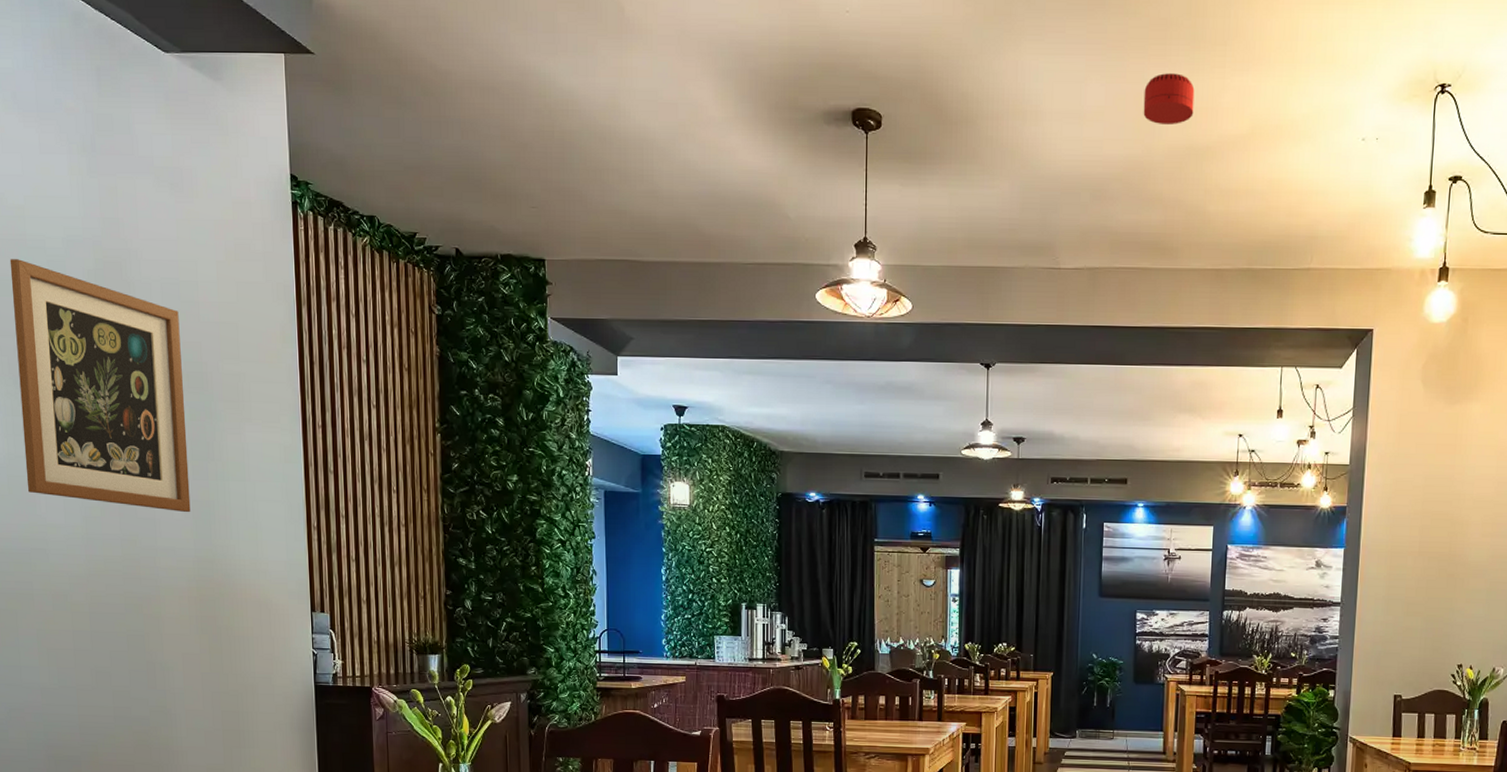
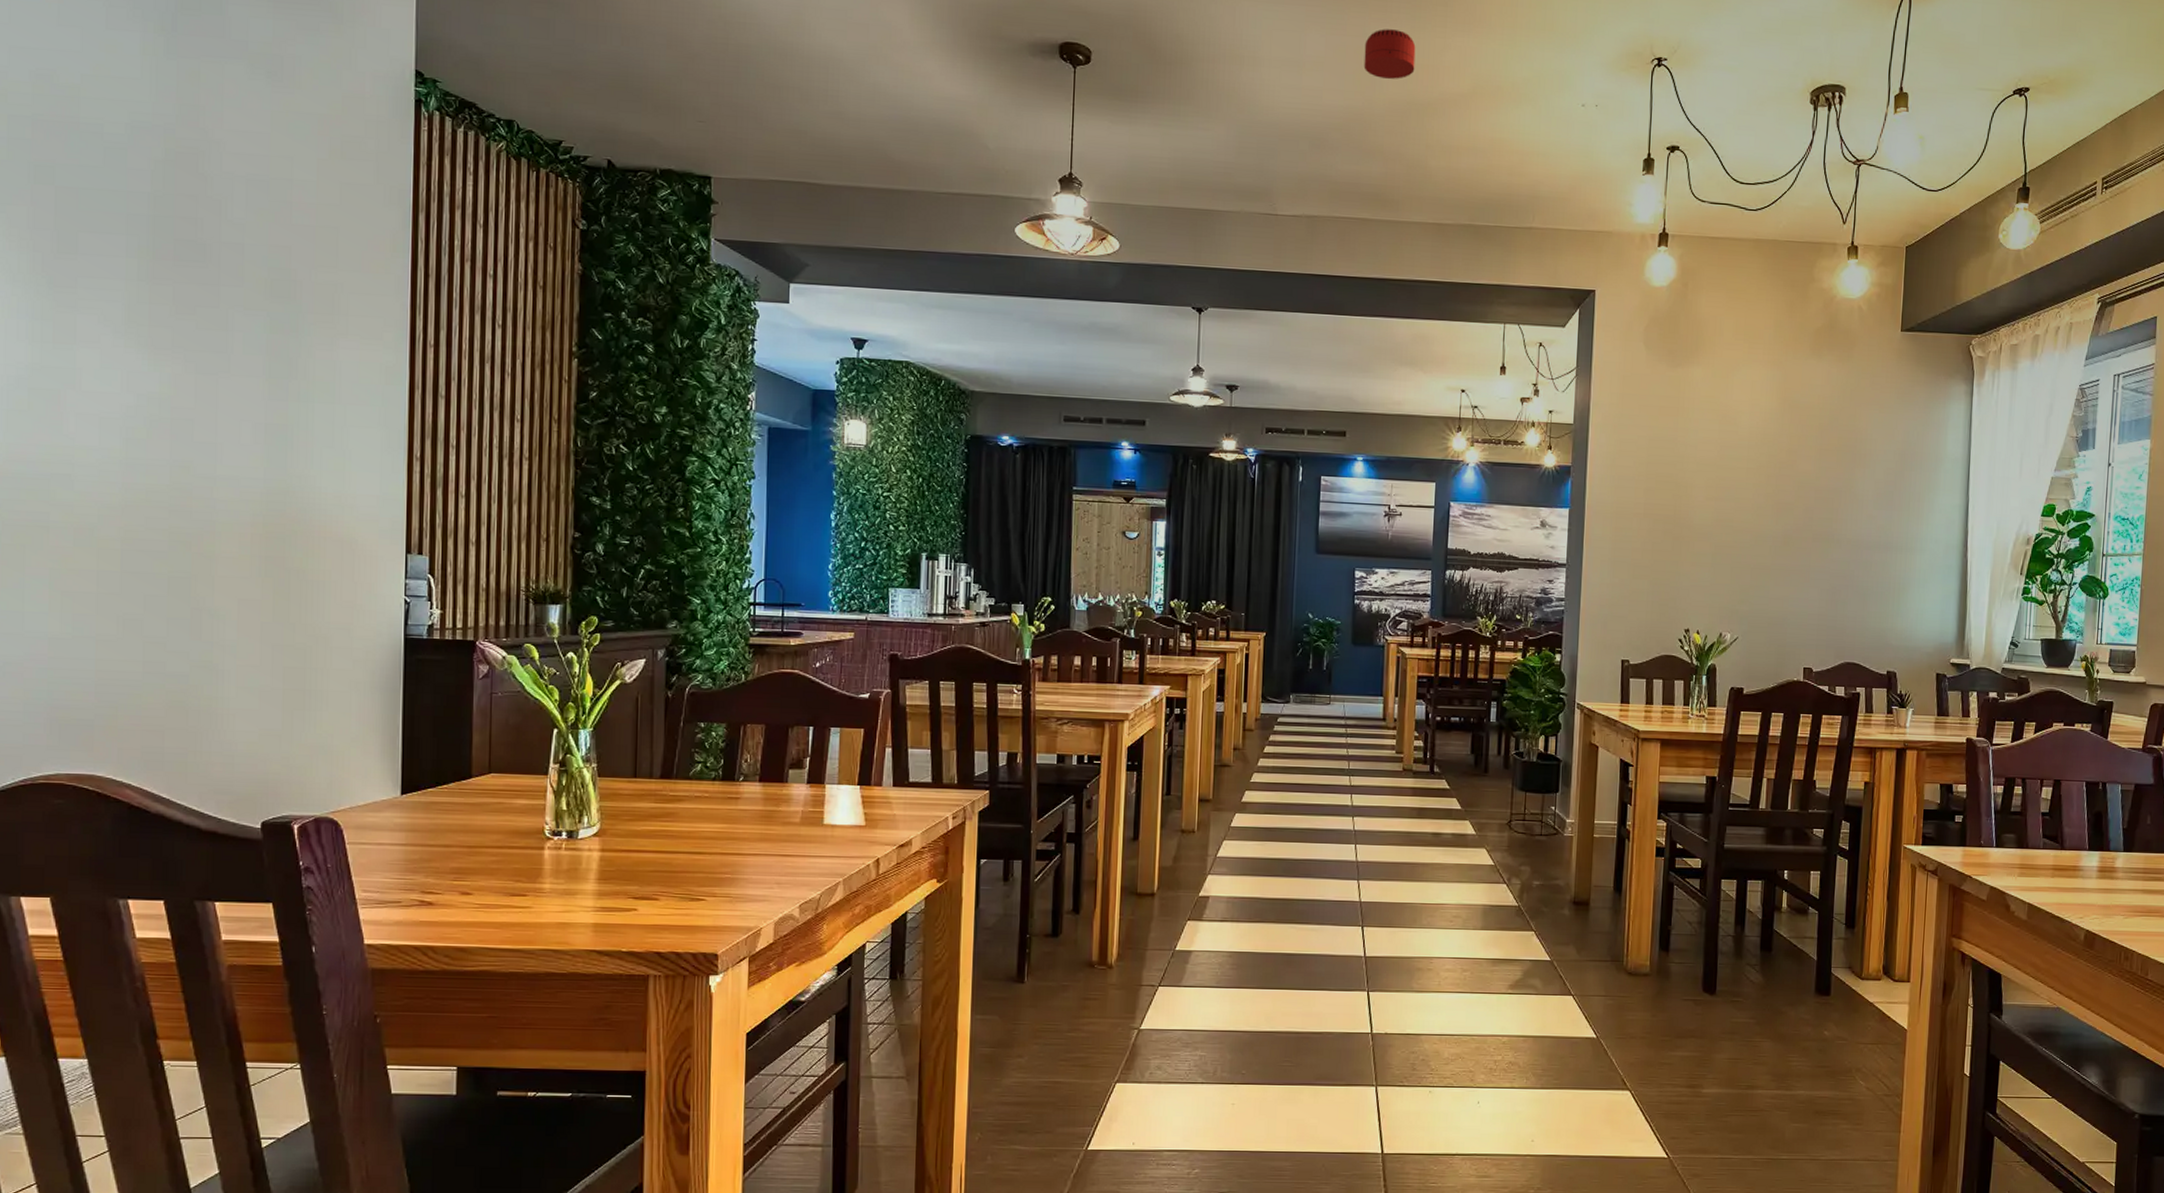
wall art: present [9,259,191,513] -> none [53,143,266,438]

